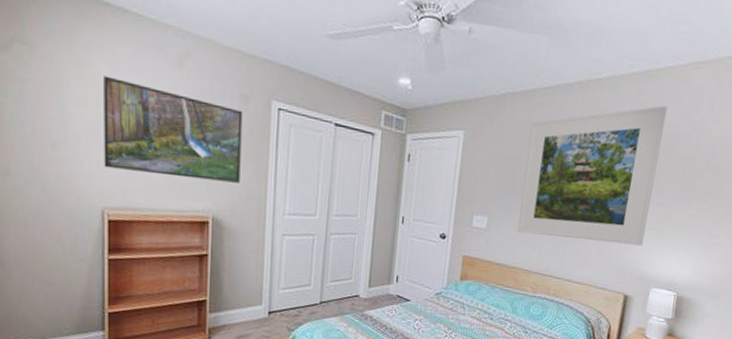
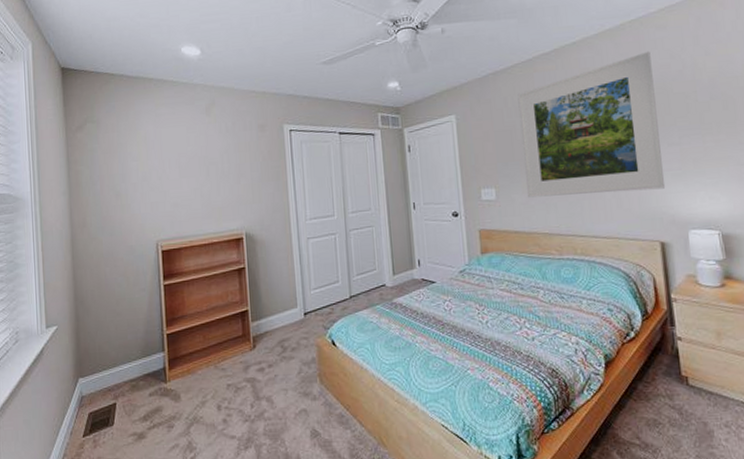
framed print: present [104,75,243,183] -> none [151,133,265,207]

